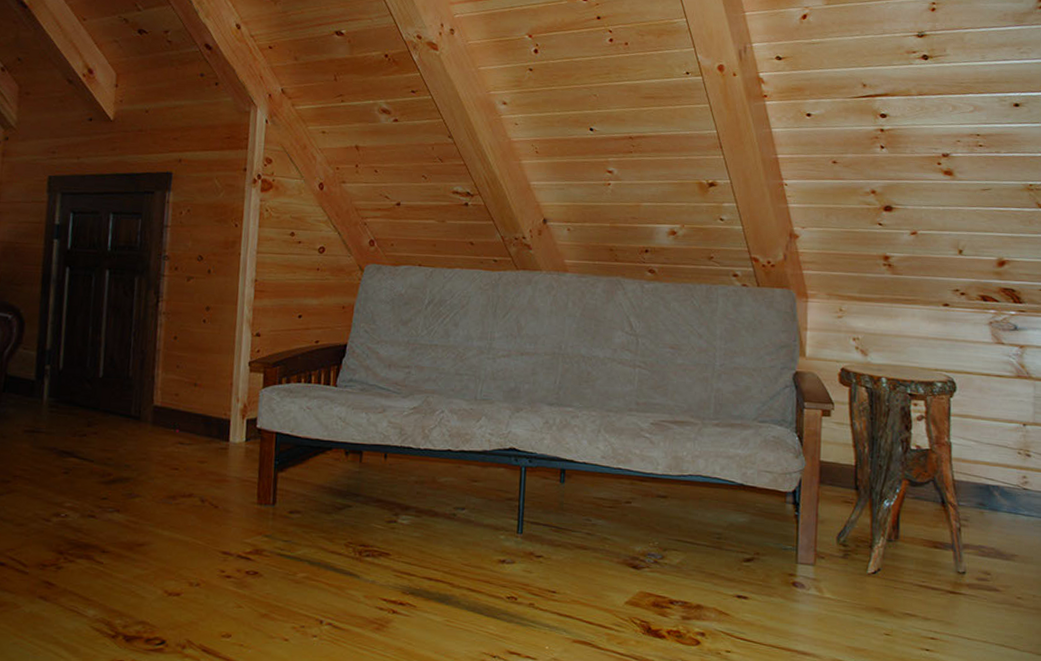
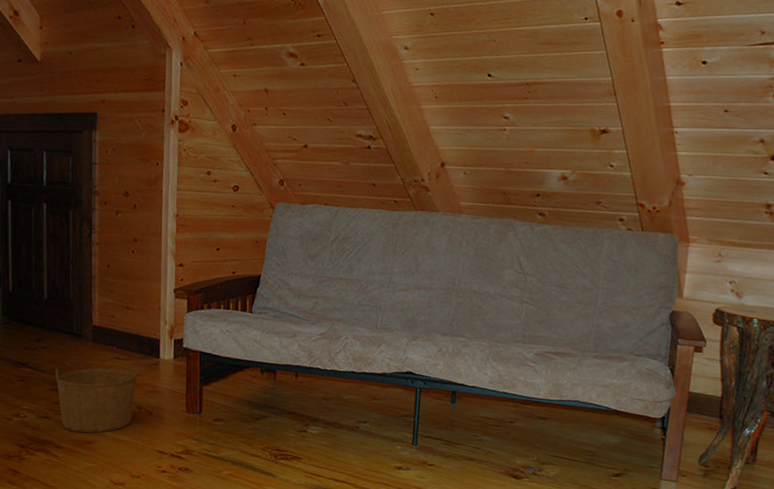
basket: none [106,452,203,534] -> present [55,366,138,433]

